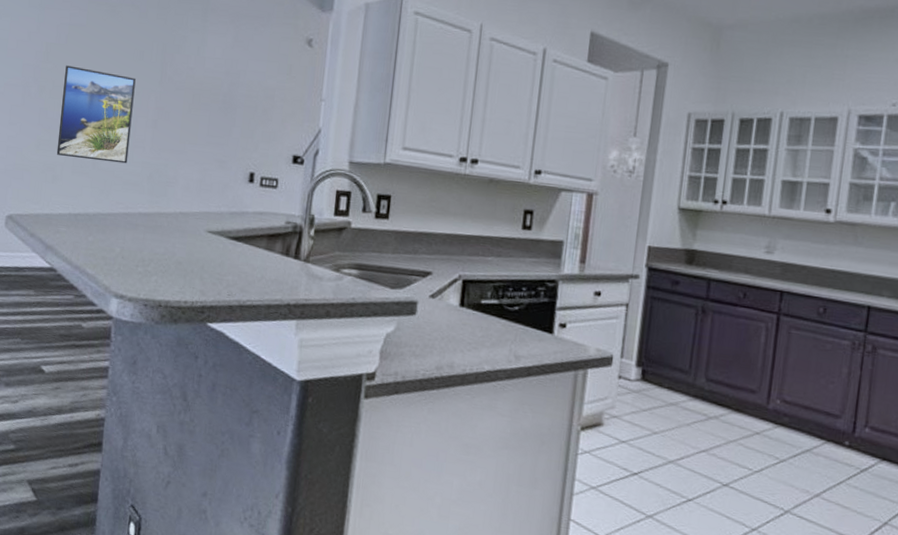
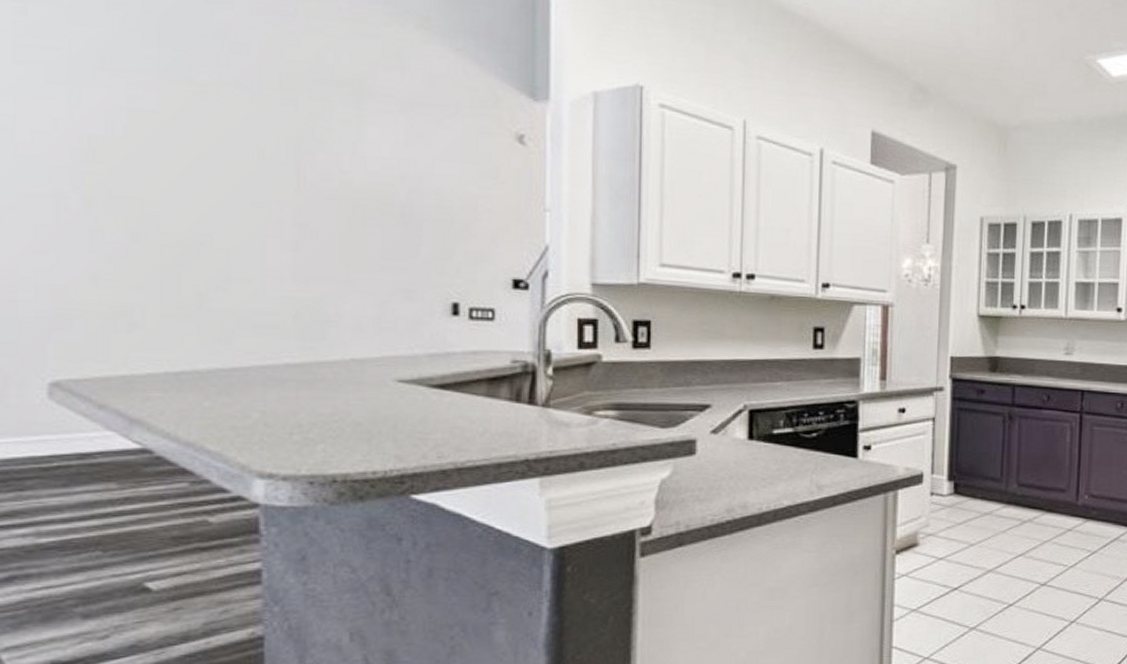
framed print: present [56,65,136,164] -> none [128,167,257,300]

